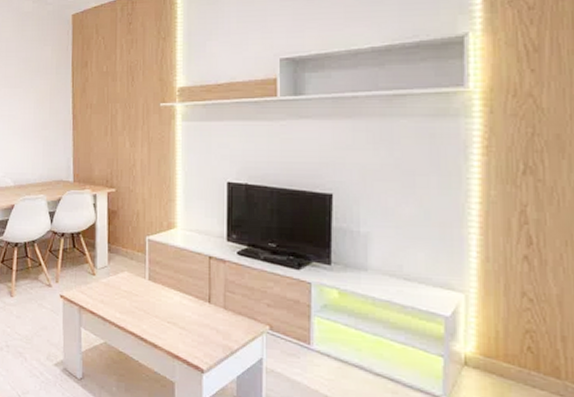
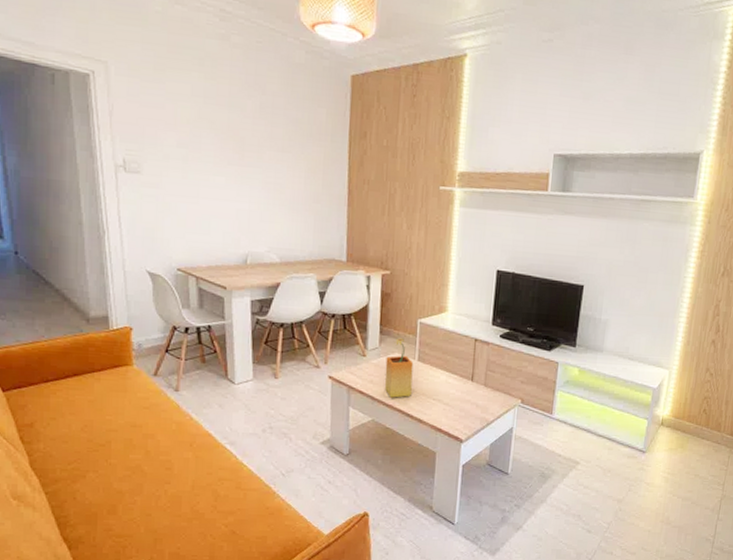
potted plant: none [115,256,144,320] -> present [384,338,414,398]

